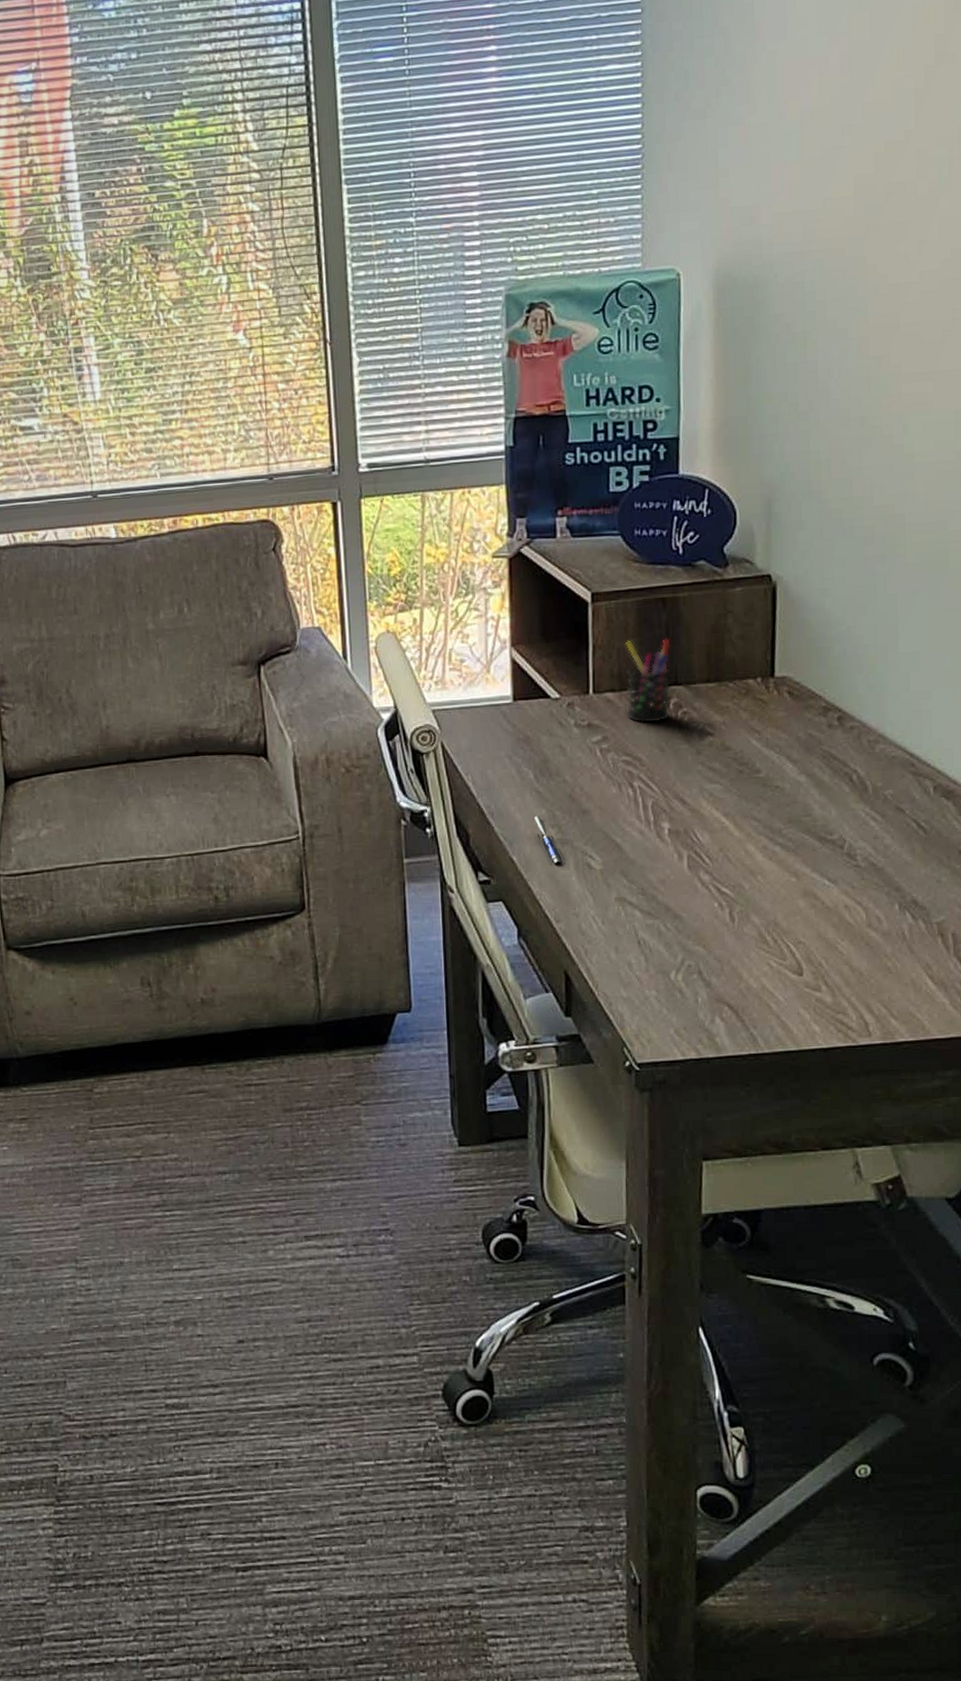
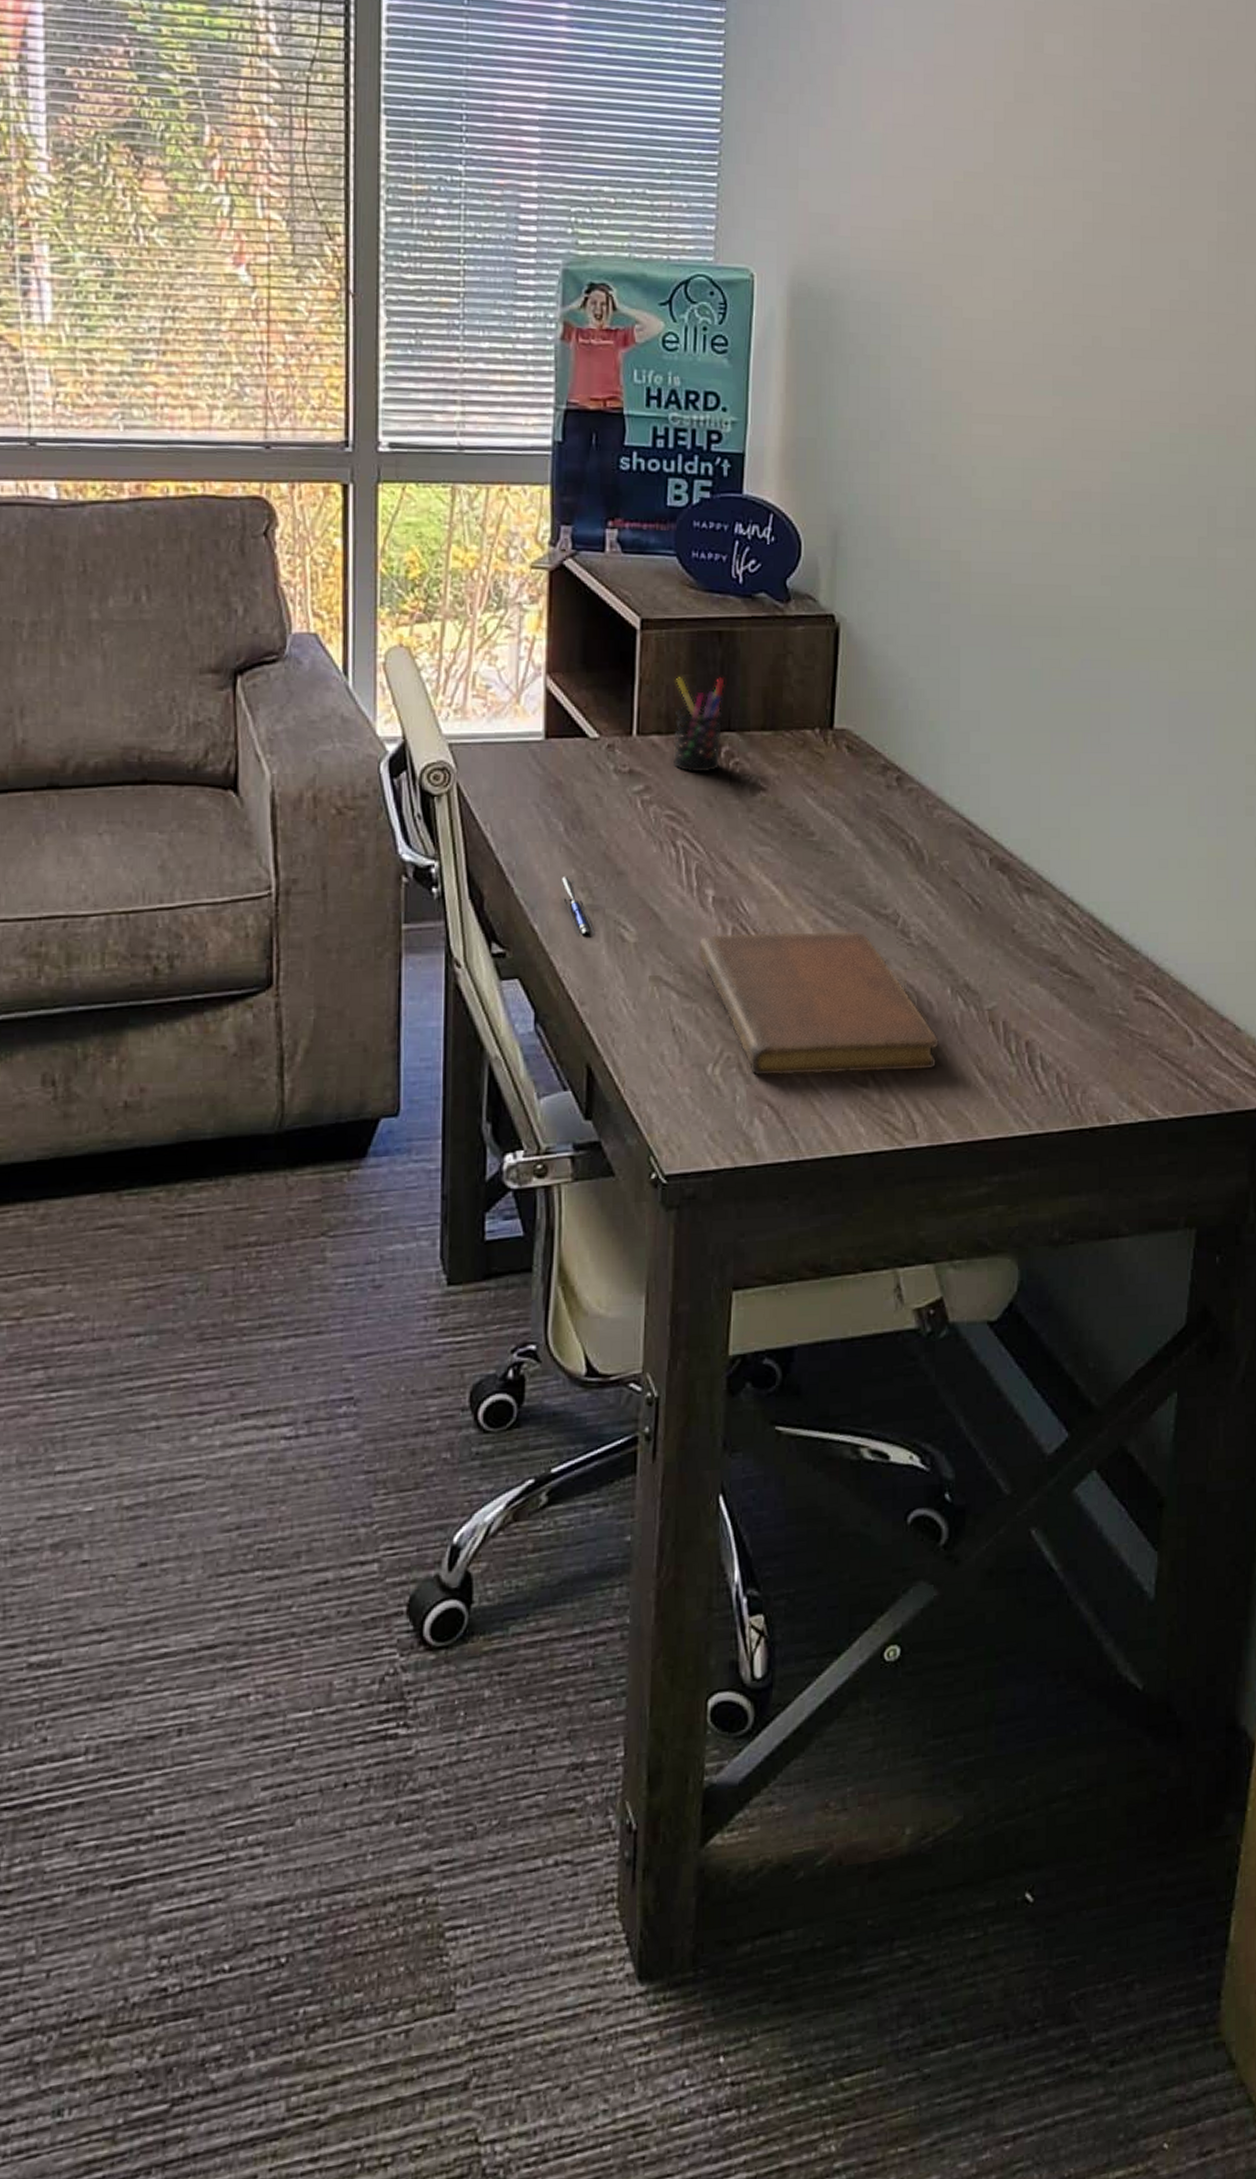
notebook: none [657,855,890,981] -> present [697,931,940,1076]

